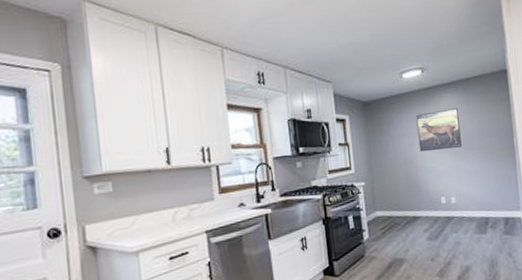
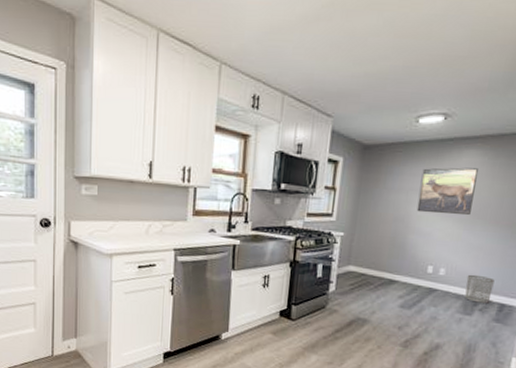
waste bin: none [473,196,496,221] -> present [465,274,495,304]

